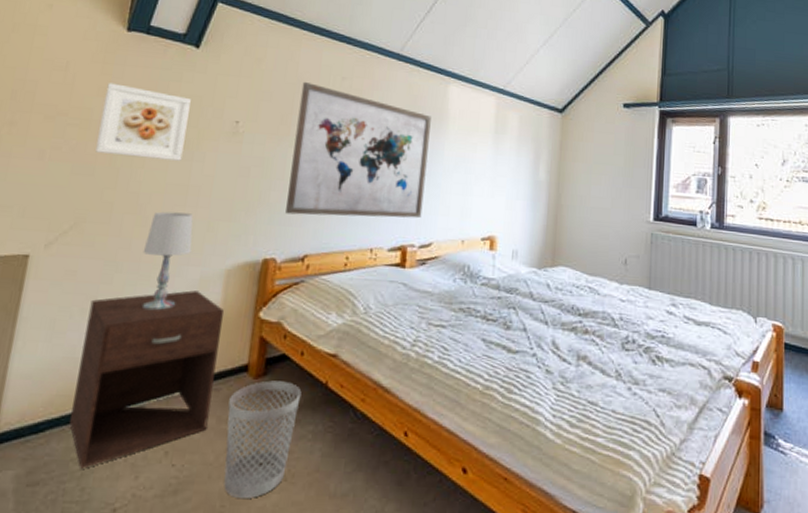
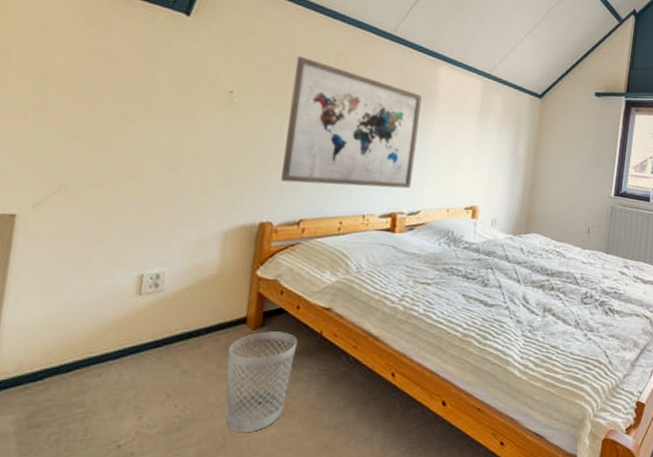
nightstand: present [69,290,224,469] -> none [69,250,222,411]
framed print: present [95,83,191,161] -> none [82,45,183,127]
table lamp: present [143,211,194,310] -> none [137,175,189,268]

